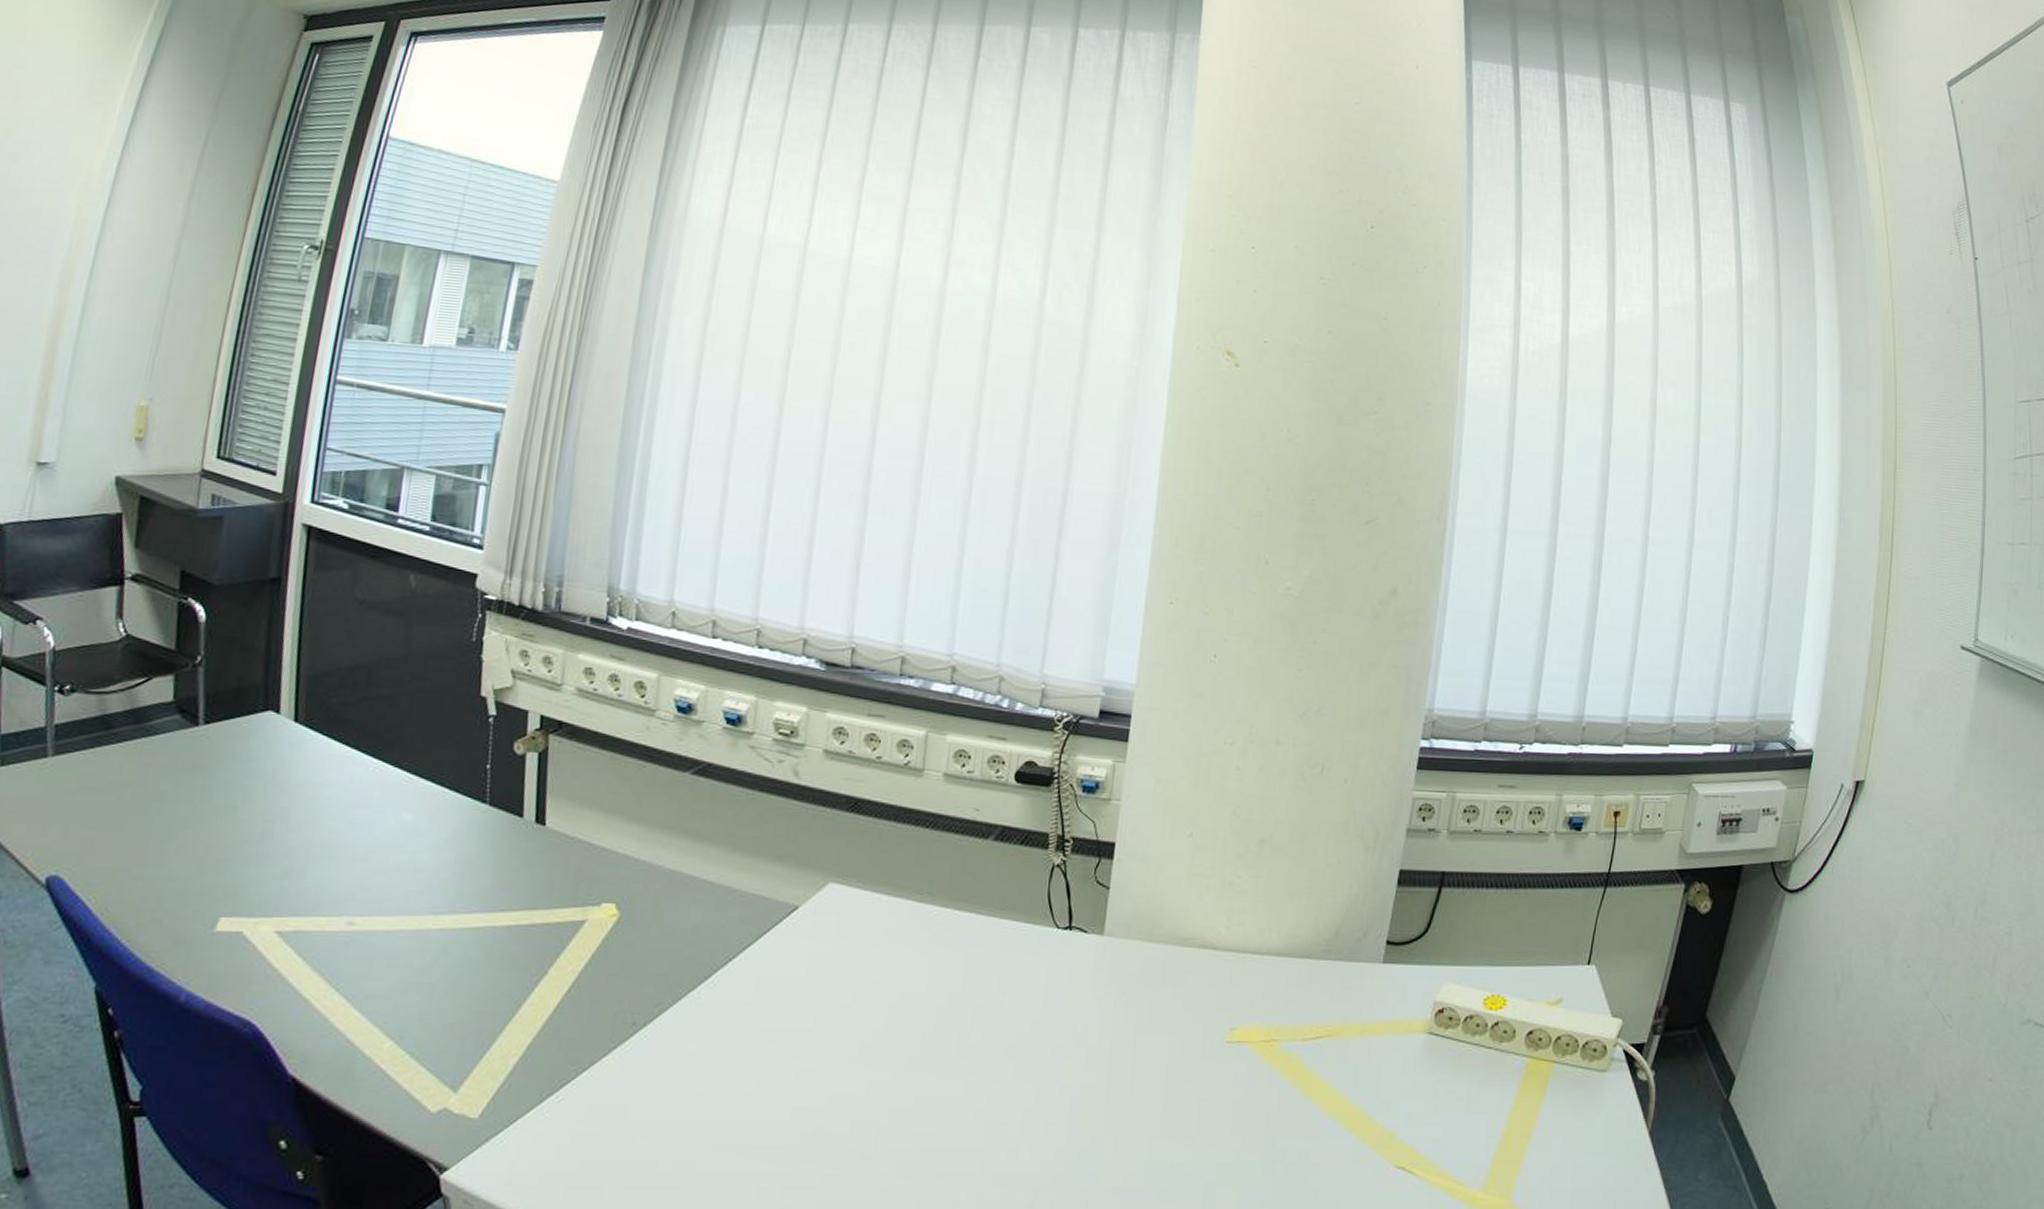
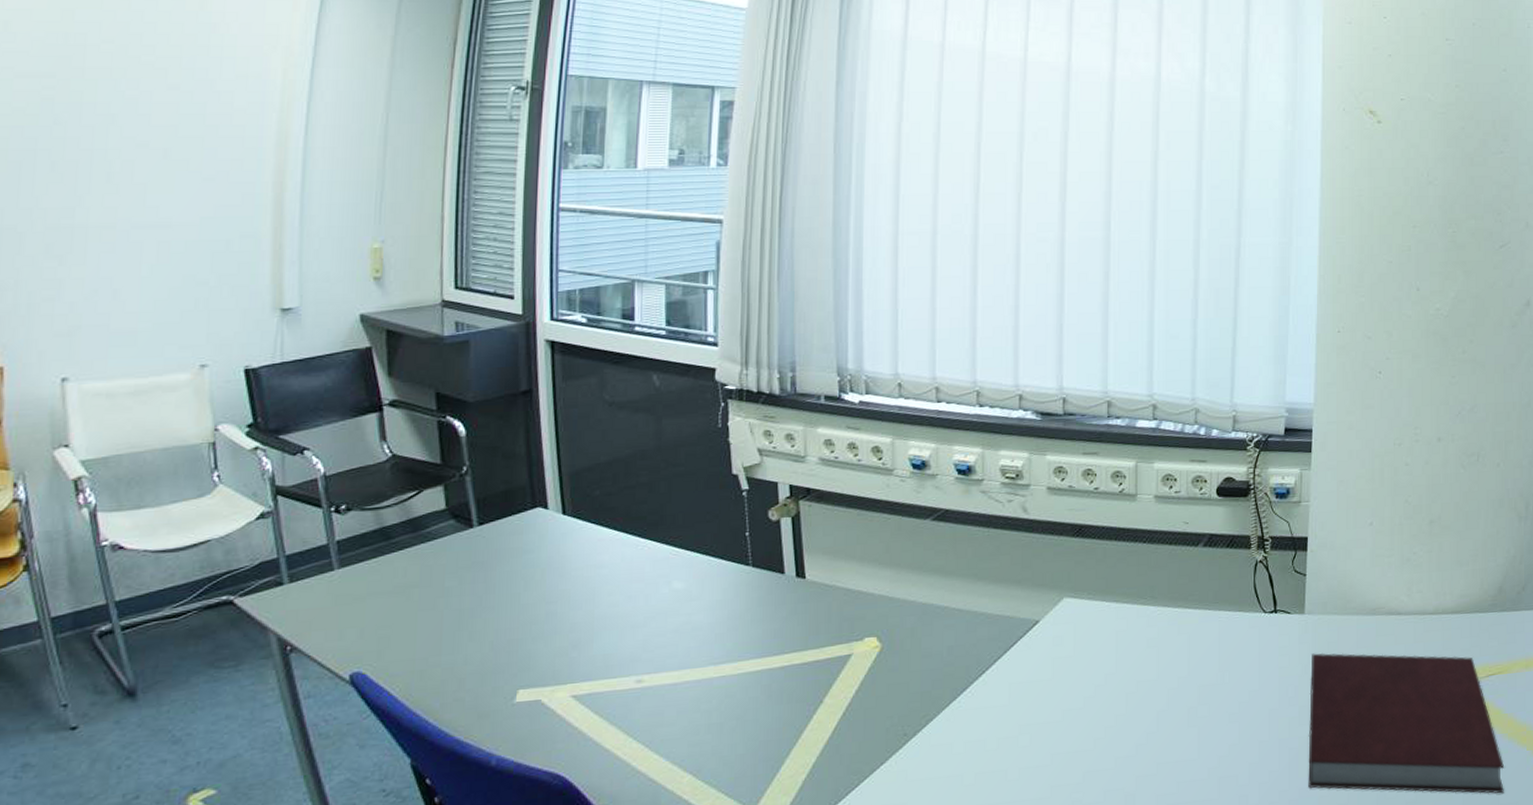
notebook: none [1090,984,1326,1188] -> present [1308,652,1504,794]

